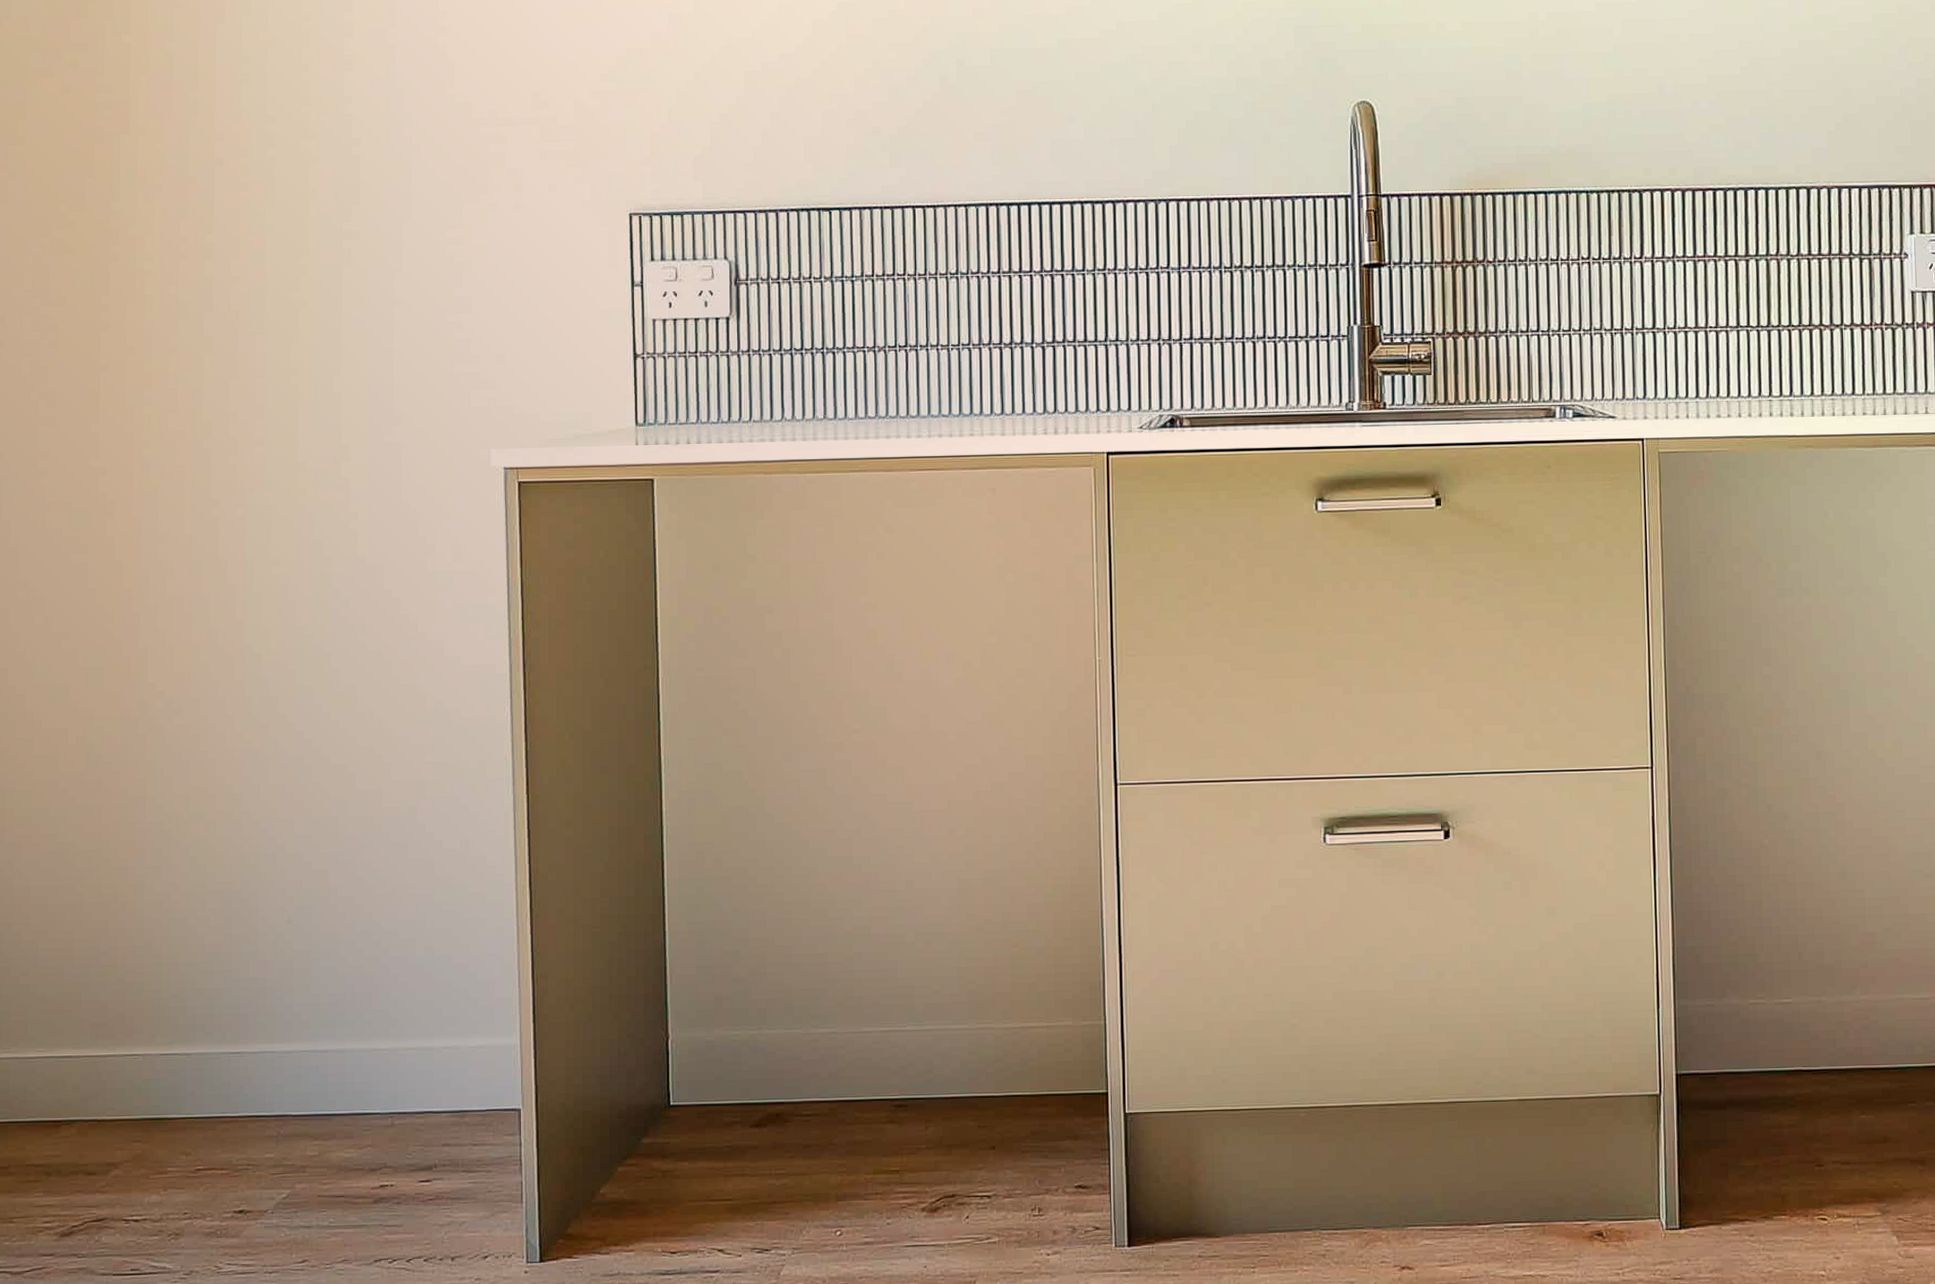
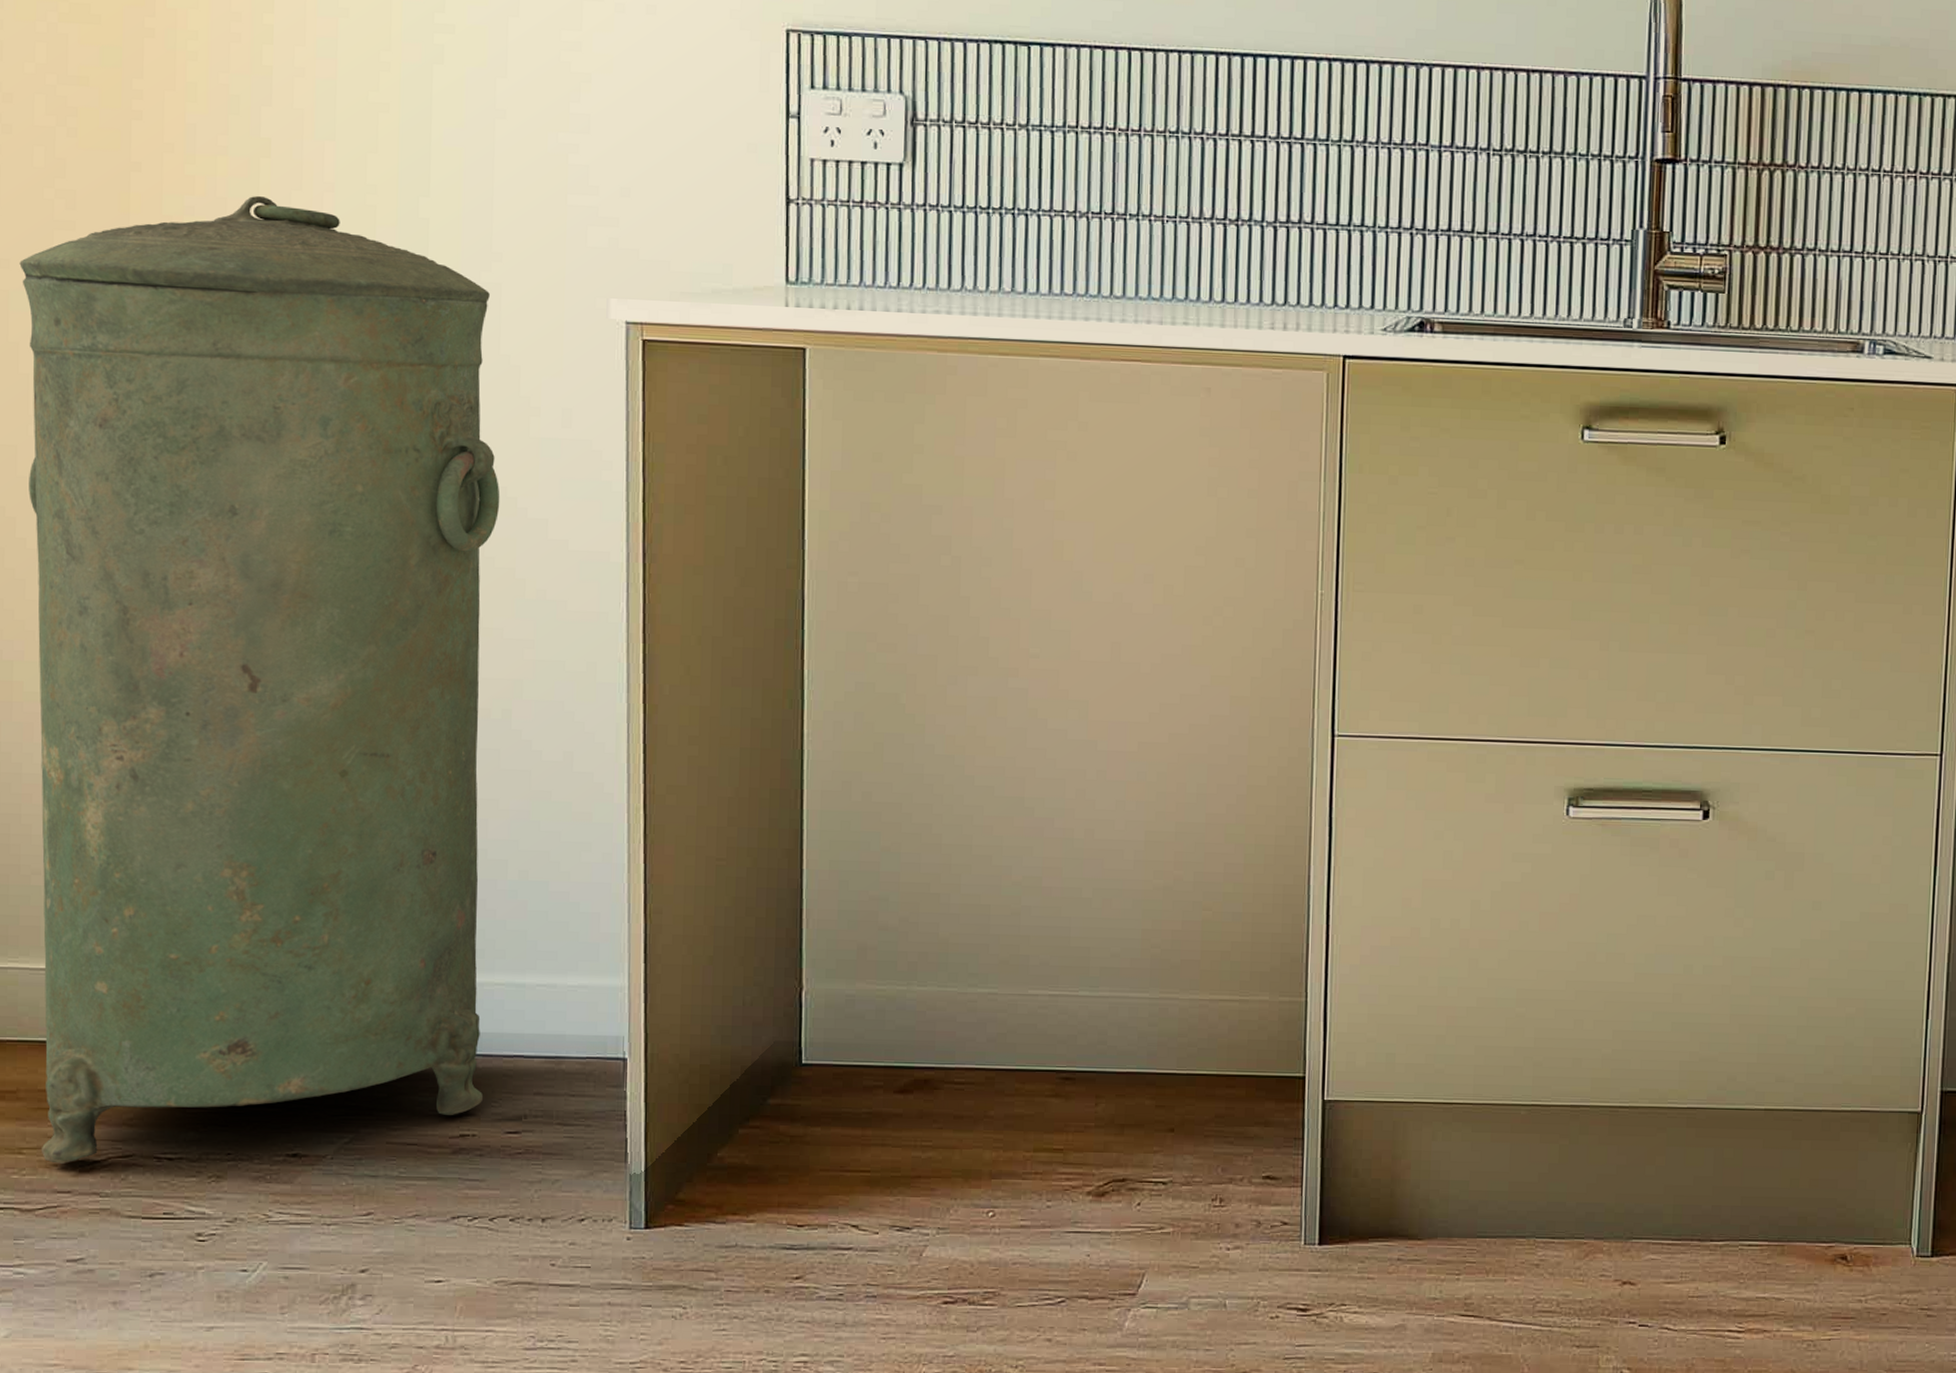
trash can: none [10,384,404,1231] -> present [19,195,500,1165]

